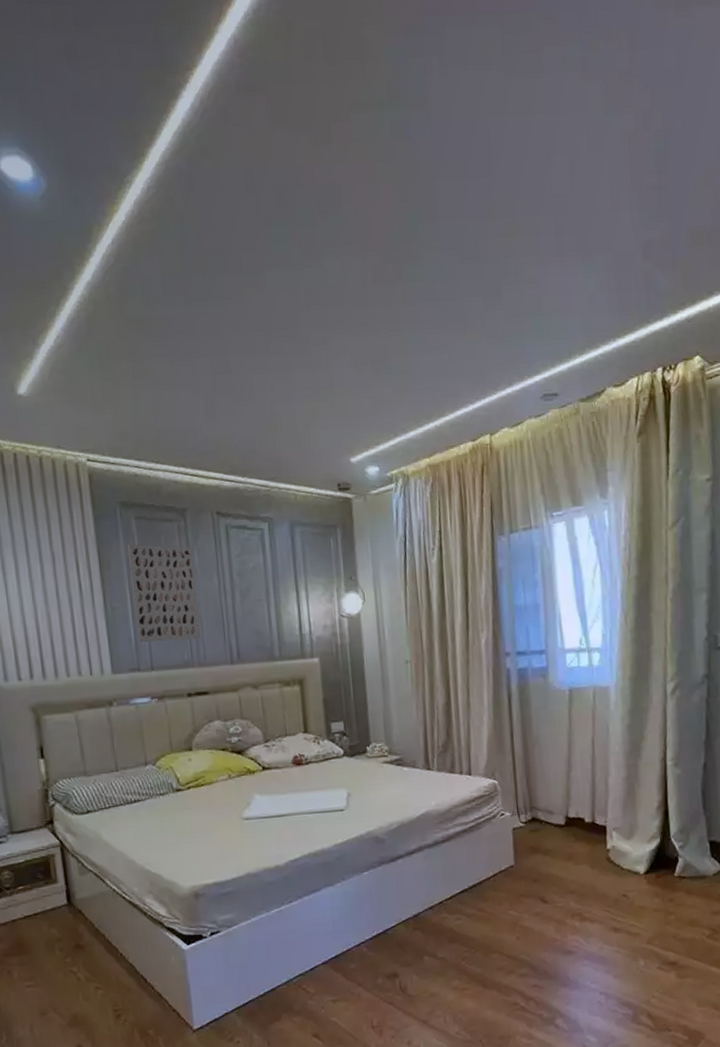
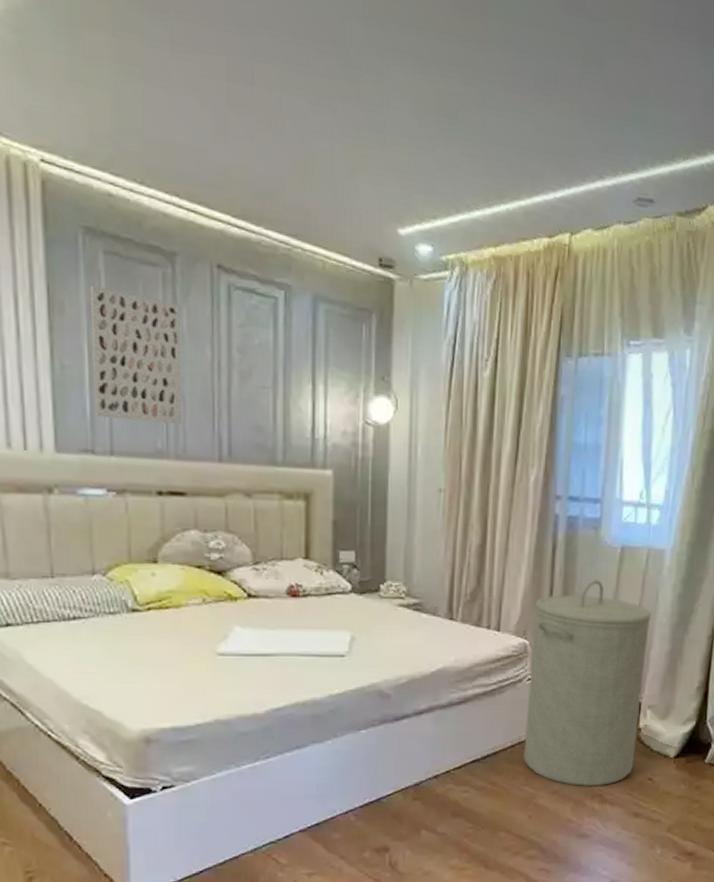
laundry hamper: none [498,720,607,908] -> present [523,580,652,787]

